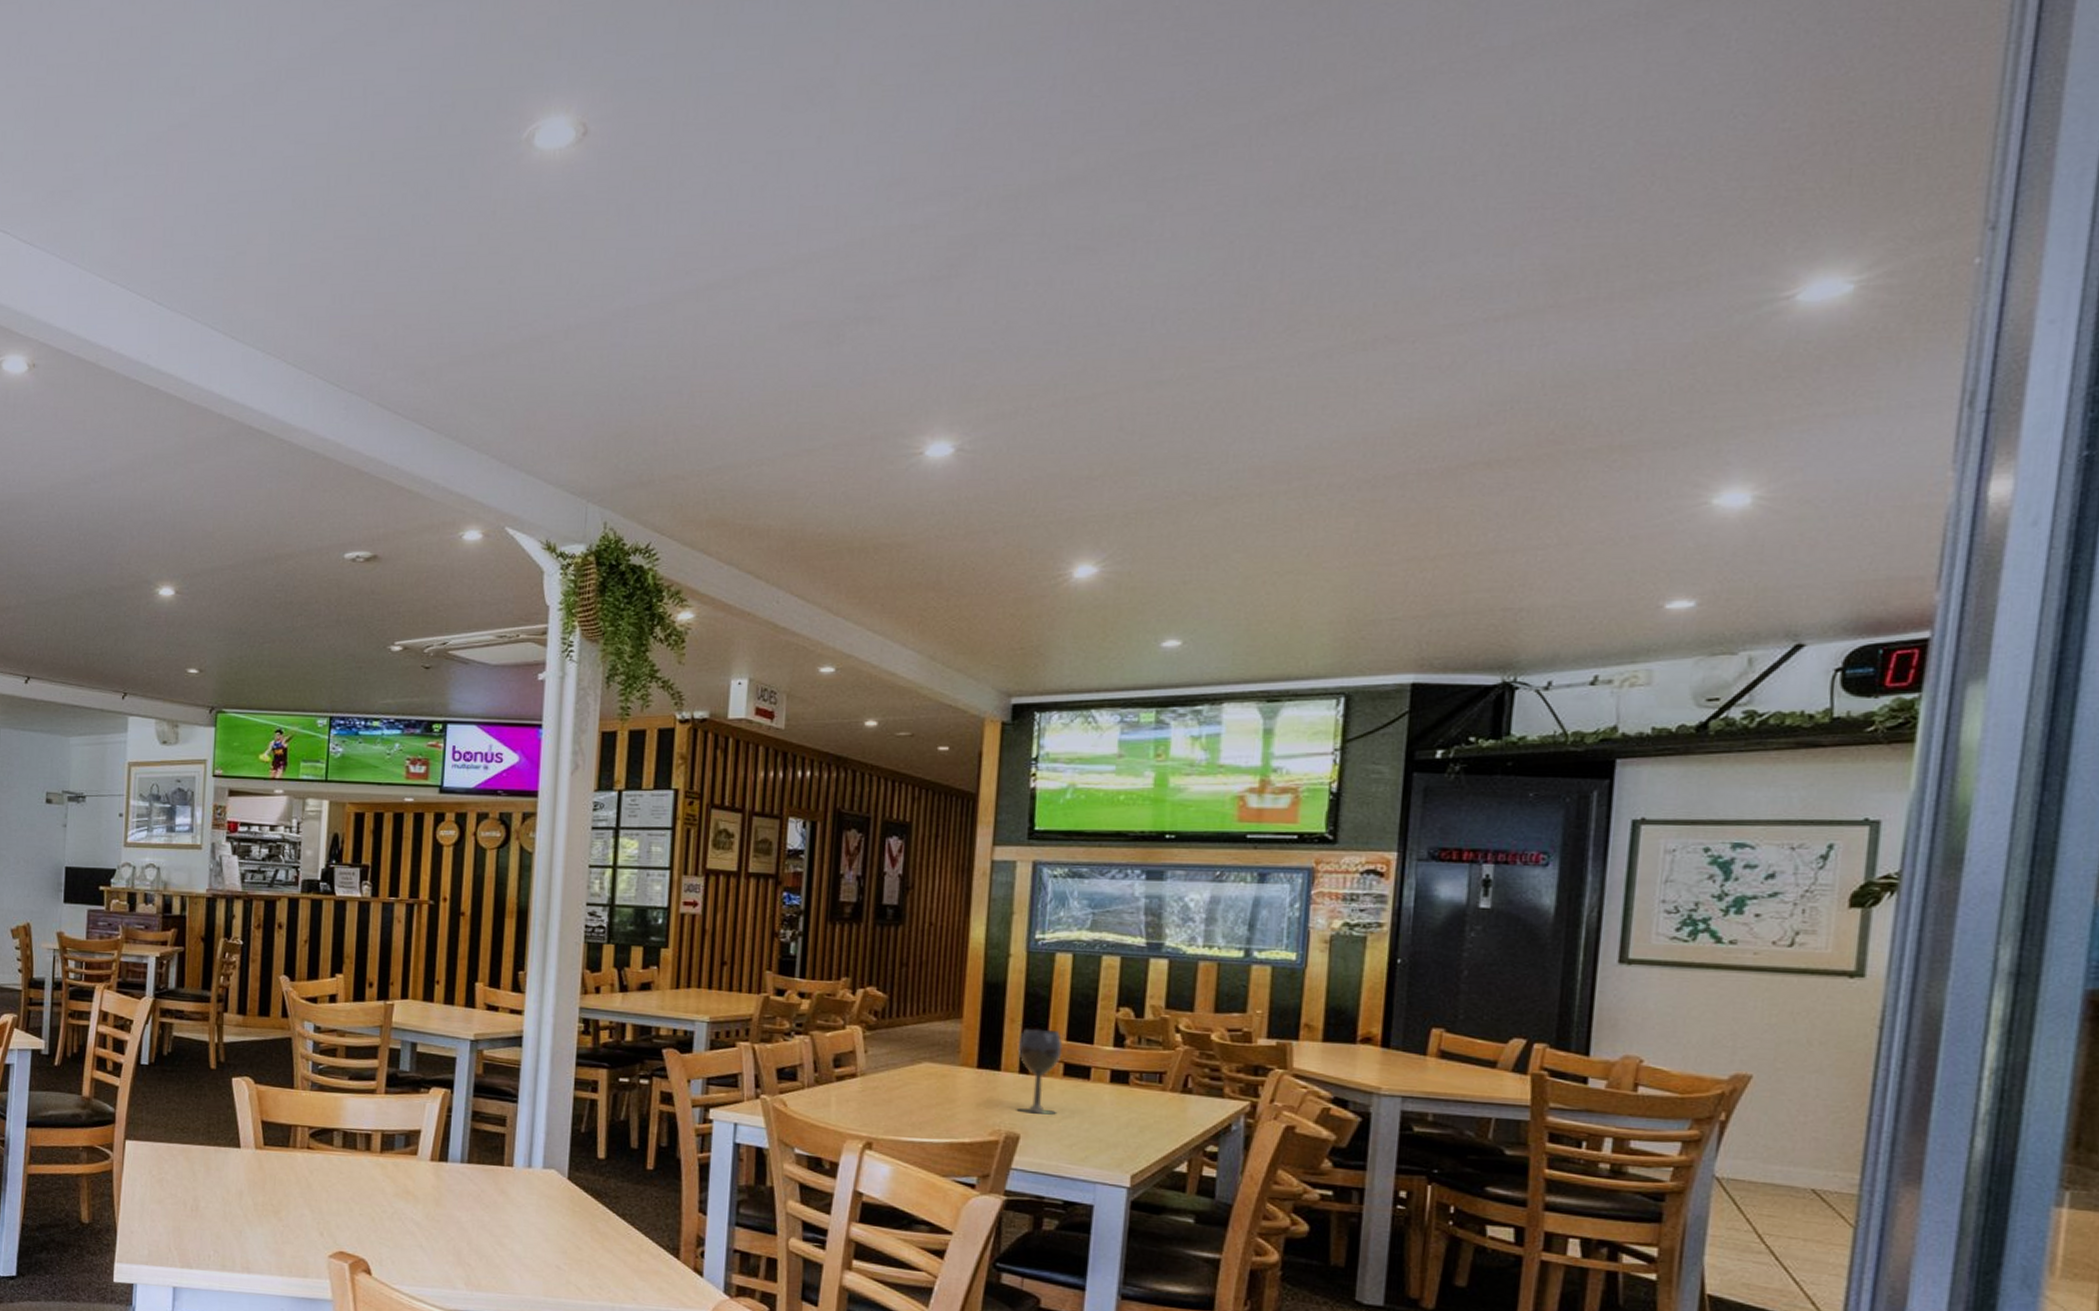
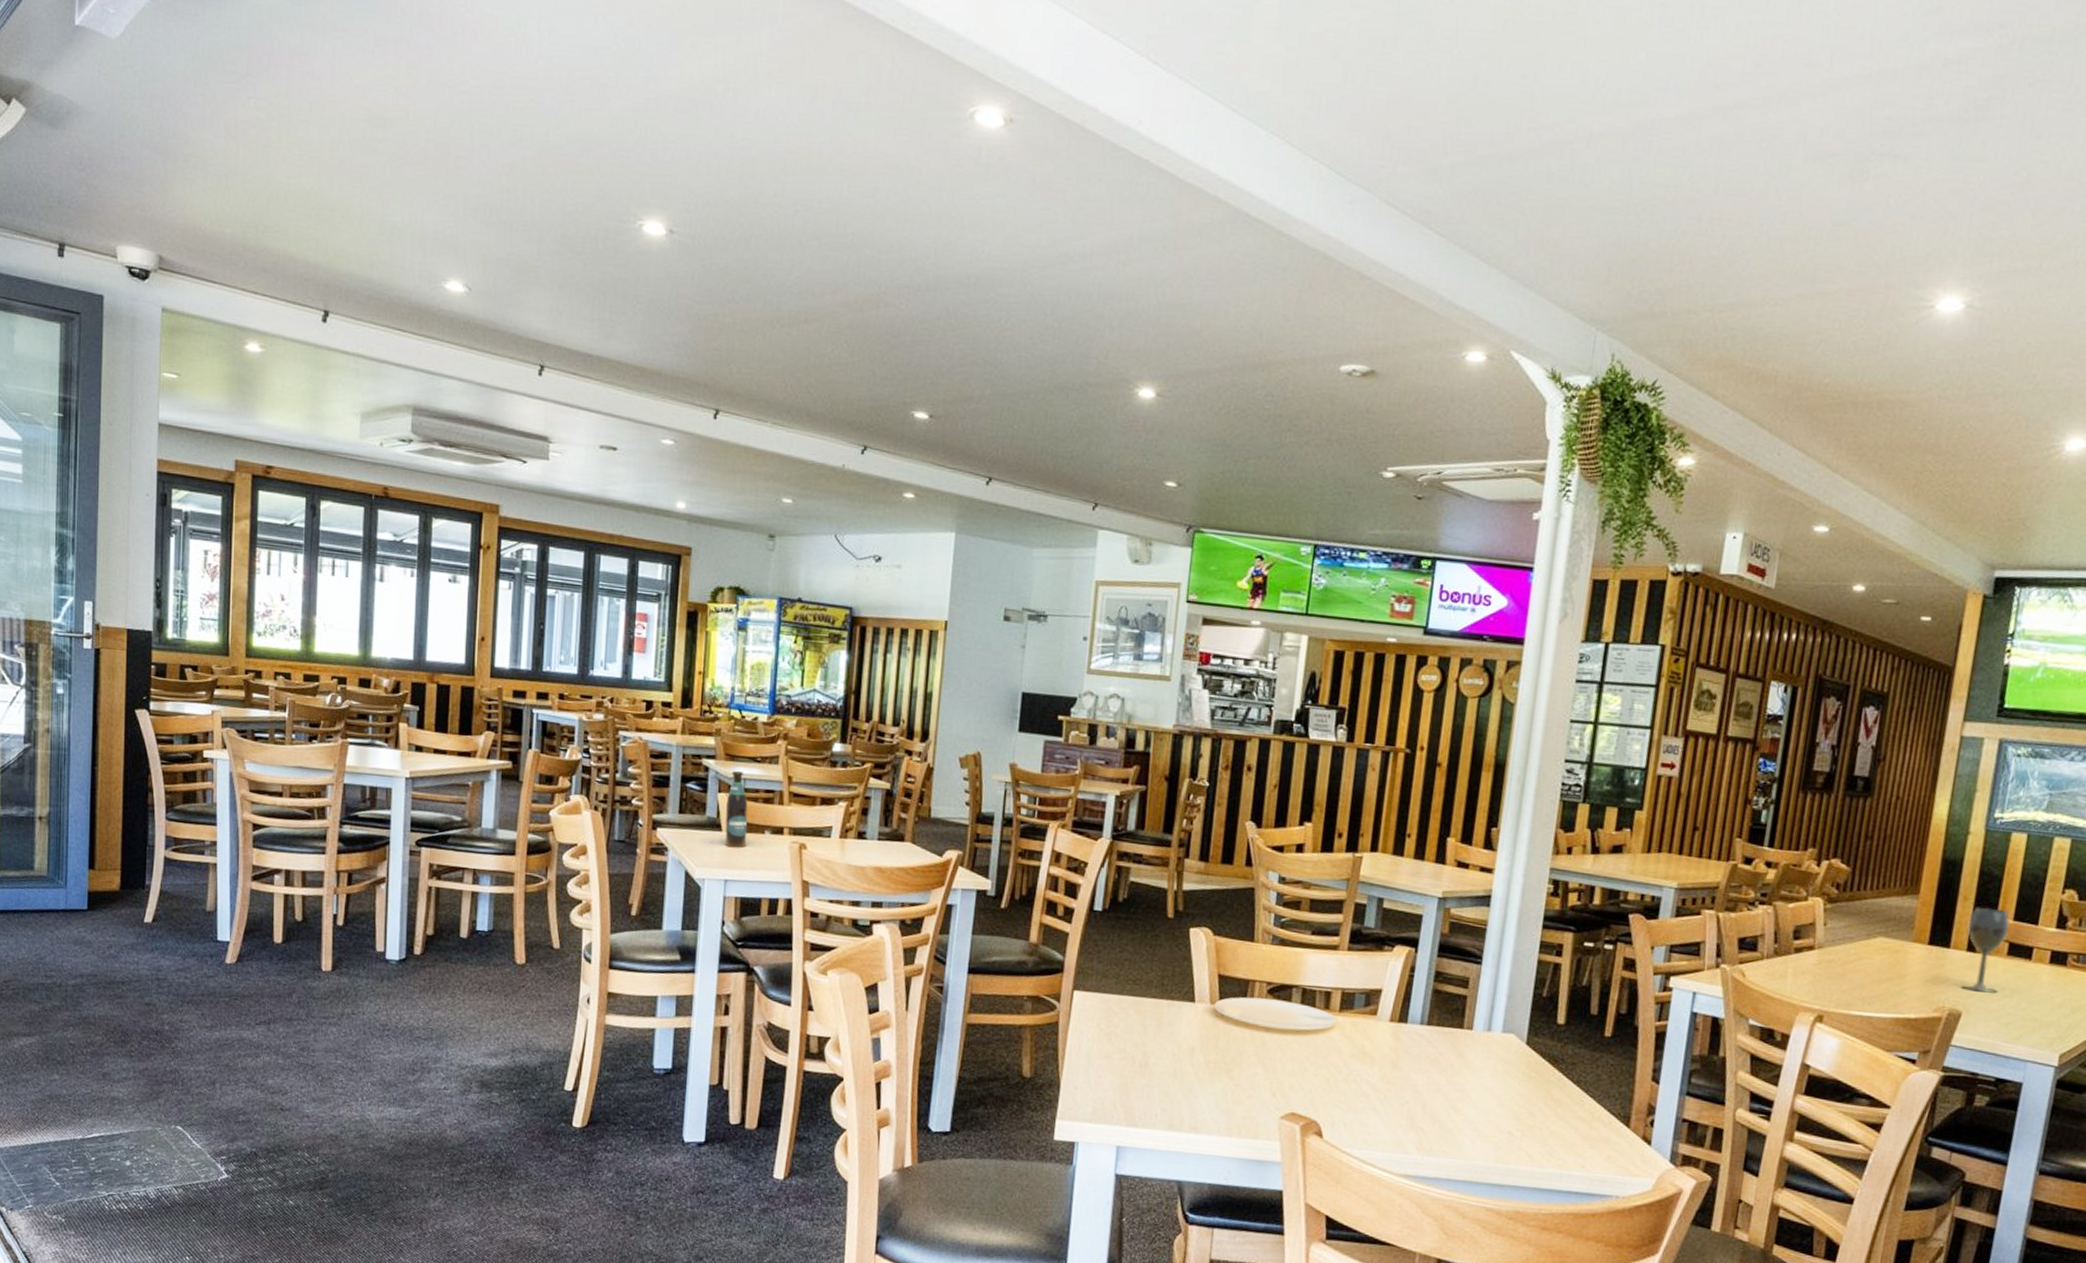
plate: none [259,1141,378,1172] -> present [1214,997,1337,1031]

